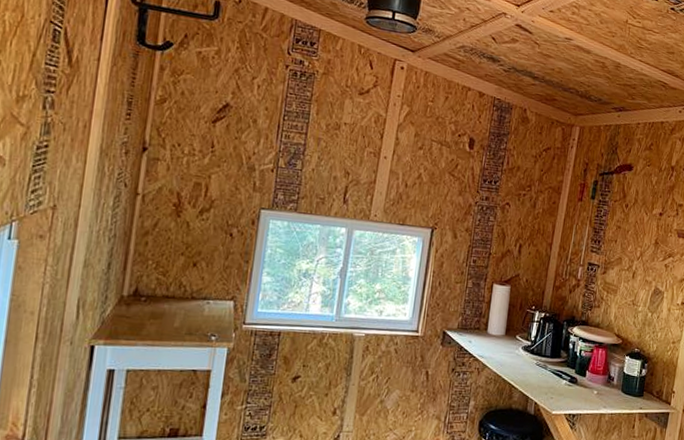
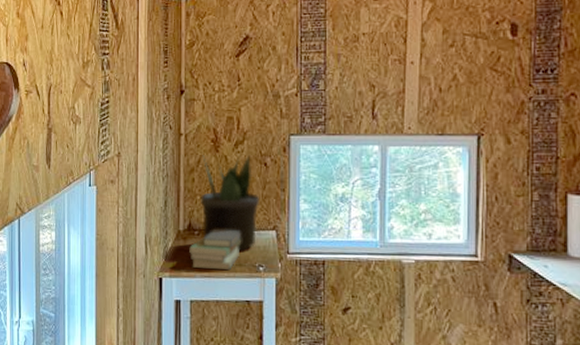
books: none [132,297,195,338] -> present [189,230,241,270]
planter: none [151,218,220,320] -> present [201,154,259,251]

